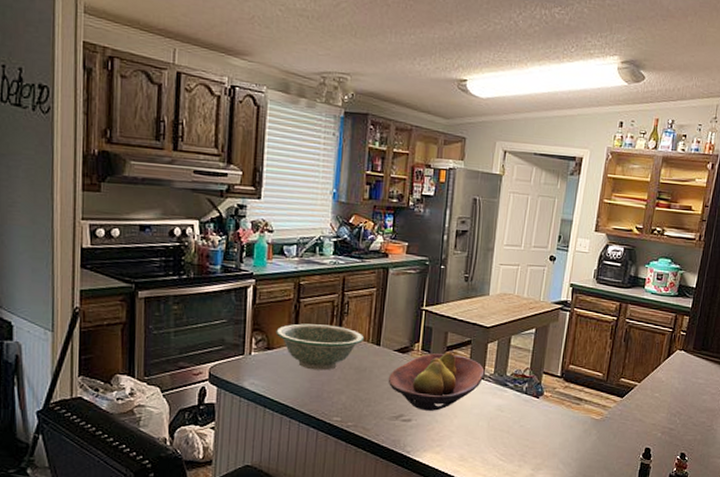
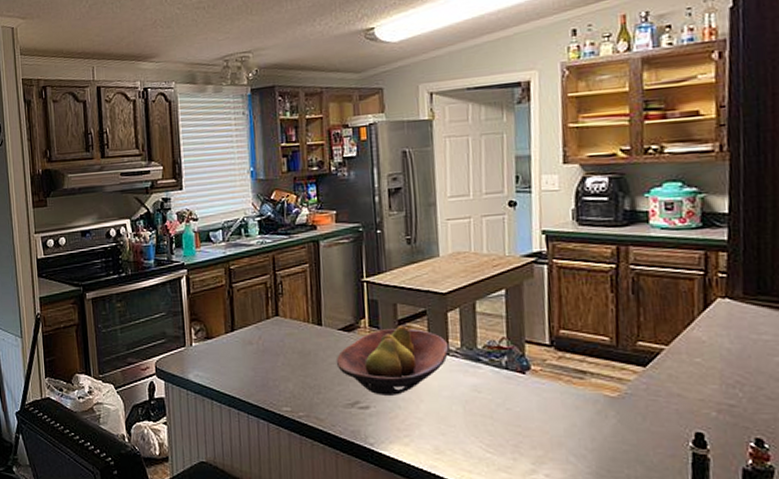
bowl: present [276,323,365,371] -> none [213,308,304,357]

